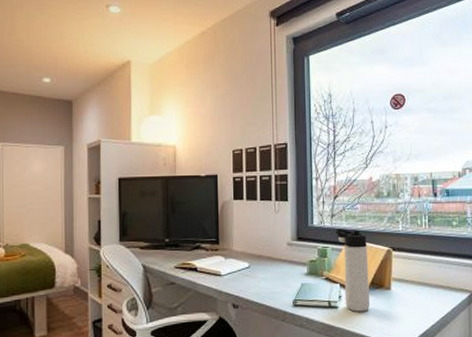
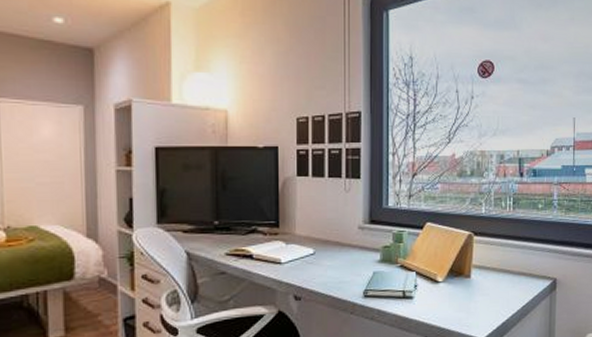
thermos bottle: present [336,228,370,312] -> none [413,211,448,302]

